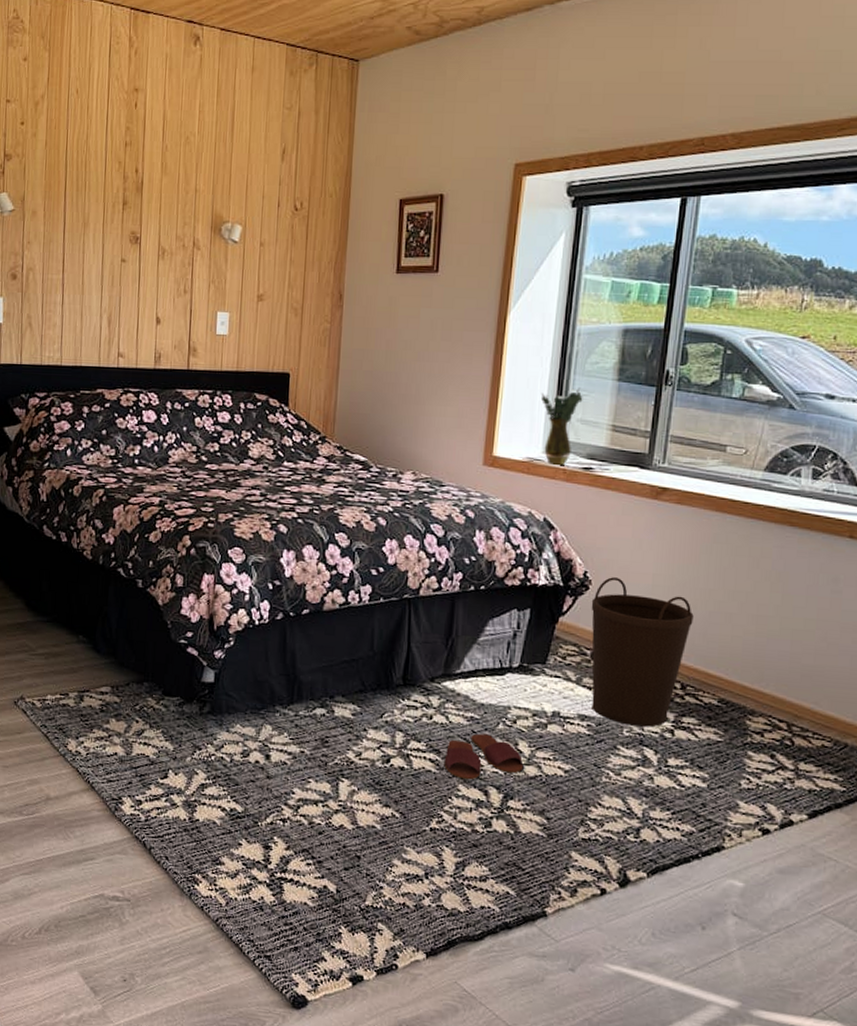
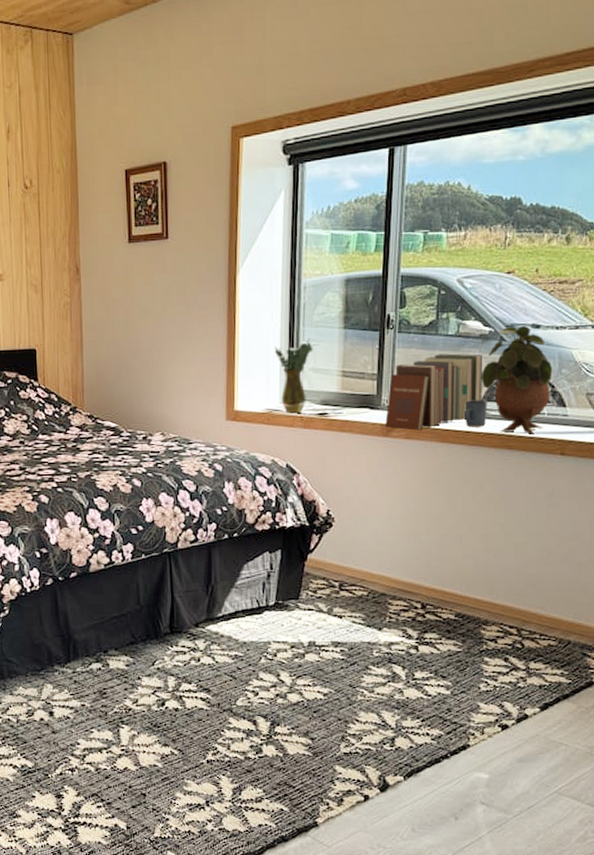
slippers: present [444,733,524,780] -> none [214,669,286,713]
basket: present [591,577,694,727] -> none [335,513,428,647]
books: none [655,416,769,496] -> present [385,353,483,431]
mug: none [742,469,770,499] -> present [463,399,487,427]
potted plant: none [765,394,847,512] -> present [481,325,553,434]

